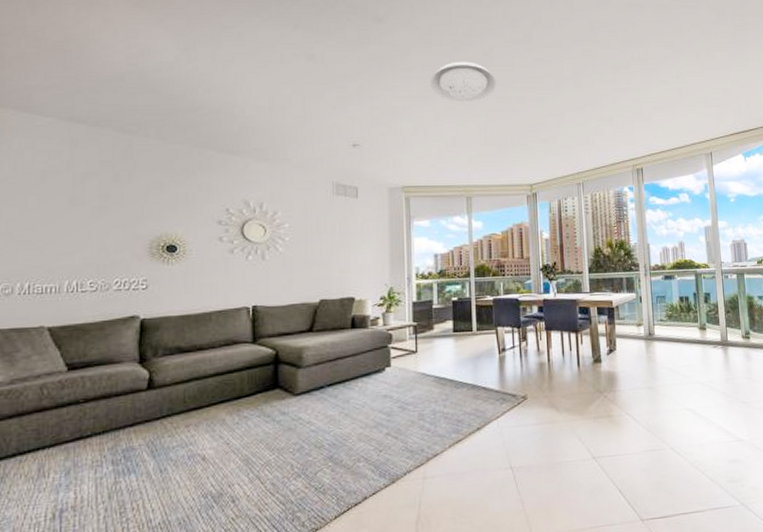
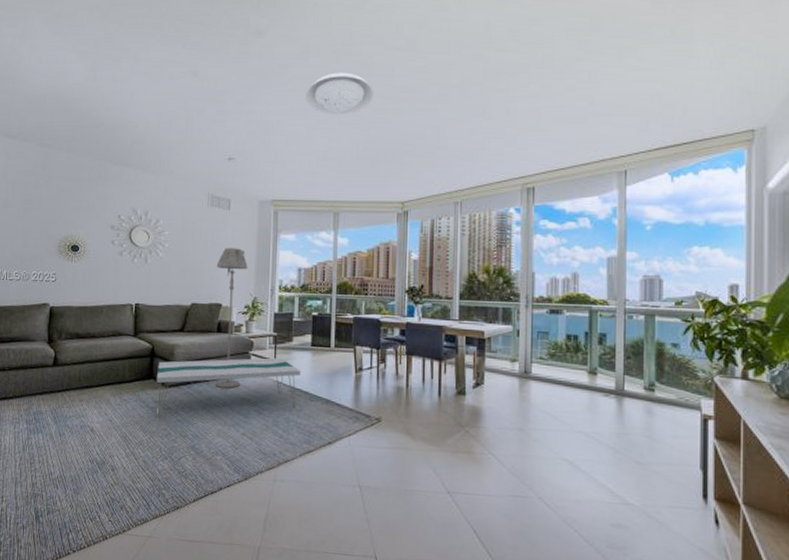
coffee table: none [282,348,445,434] -> present [156,358,302,420]
floor lamp: none [346,237,381,388] -> present [214,248,248,389]

